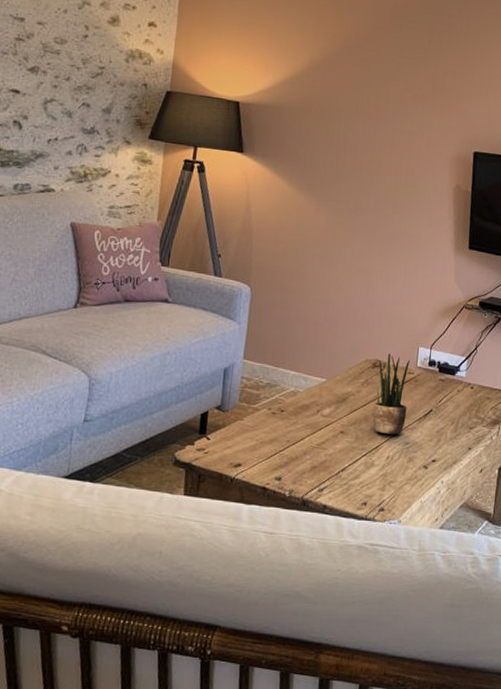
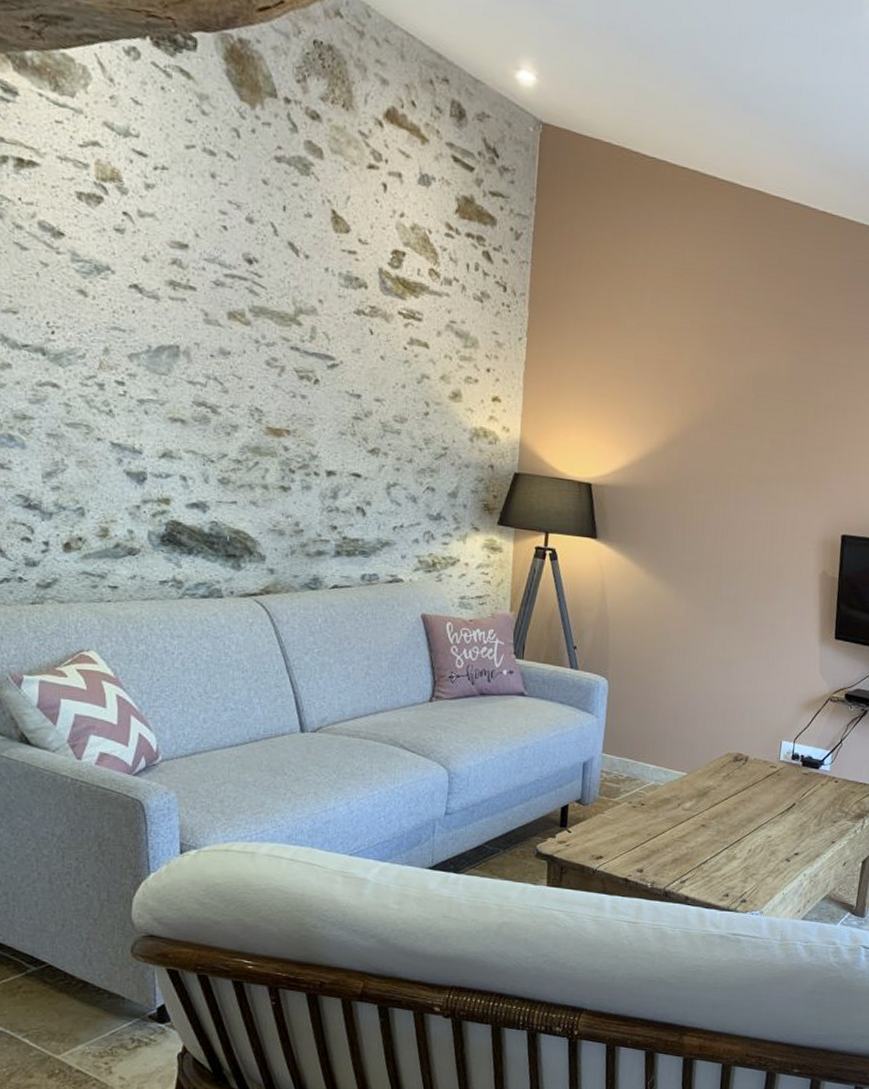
potted plant: present [373,352,410,434] -> none [735,746,772,828]

